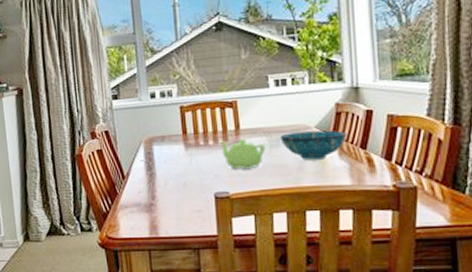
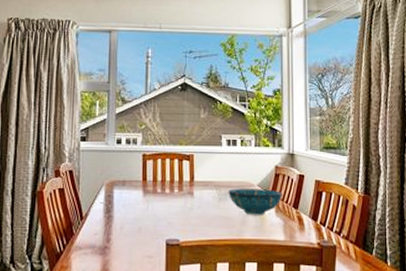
teapot: present [218,139,266,170] -> none [174,189,215,219]

